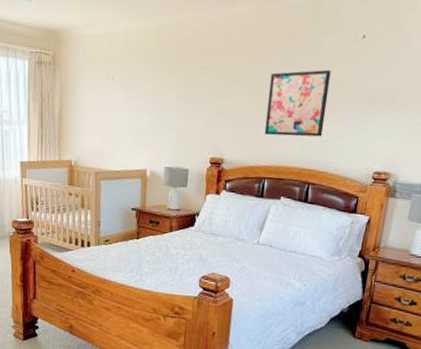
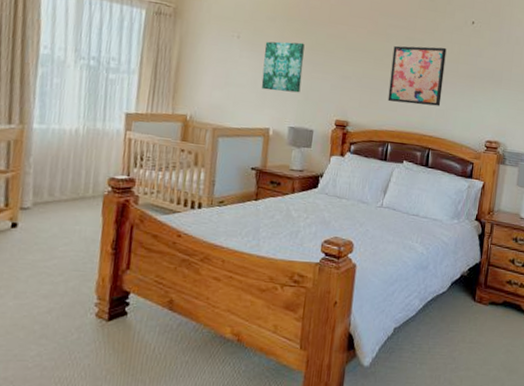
wall art: none [137,79,177,132] -> present [261,41,305,93]

